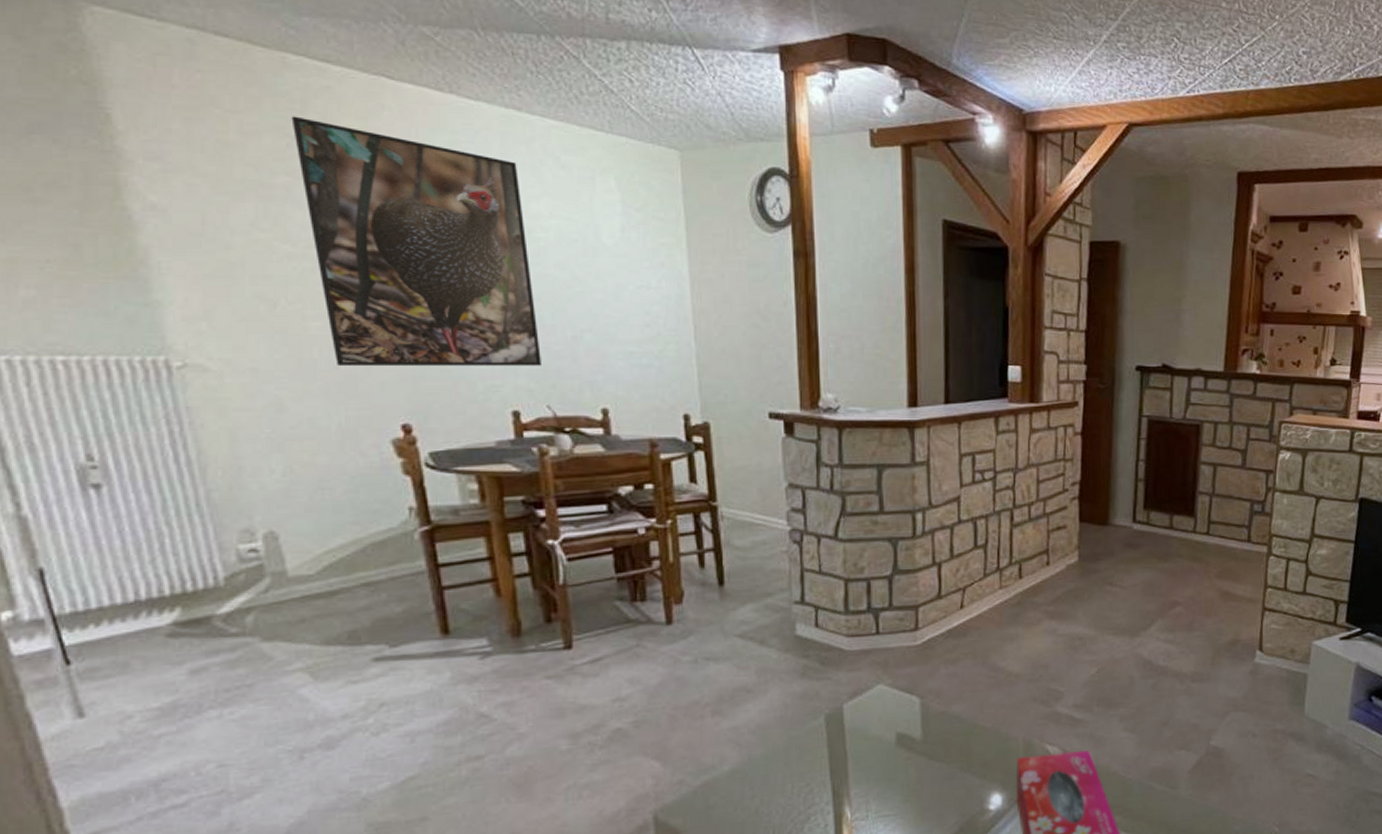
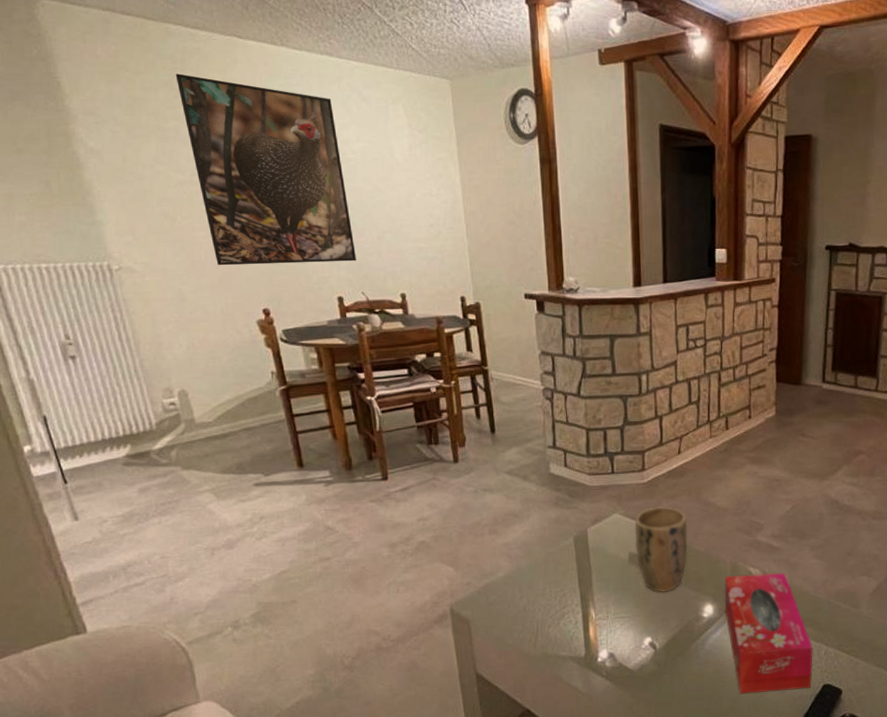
plant pot: none [904,673,972,782] -> present [635,506,688,592]

